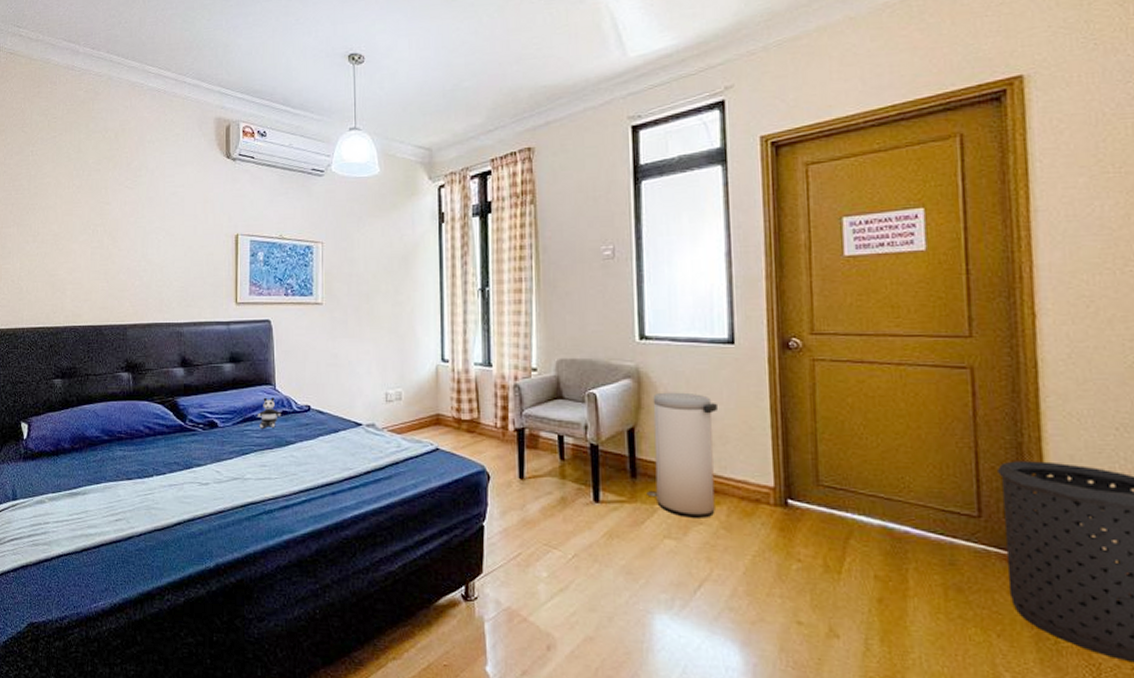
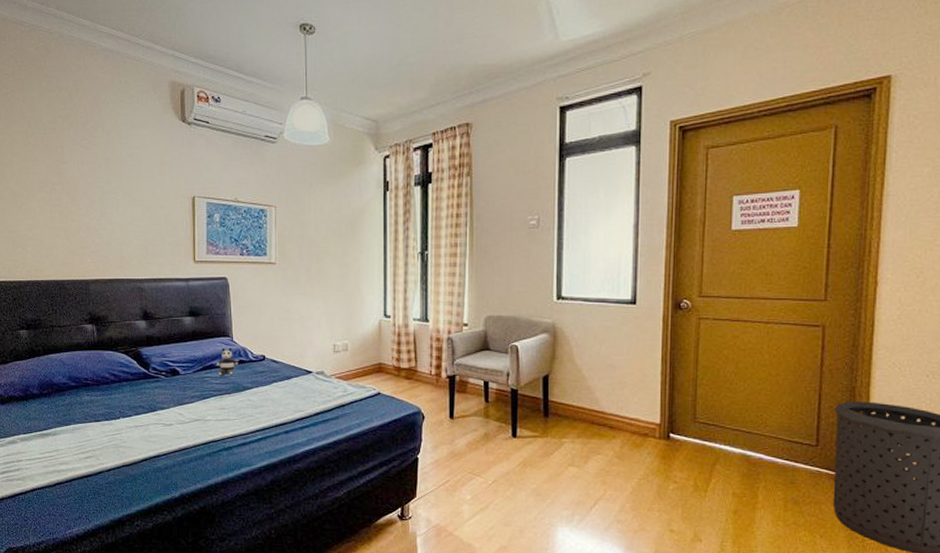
pedal bin: present [647,392,717,518] -> none [556,345,618,449]

